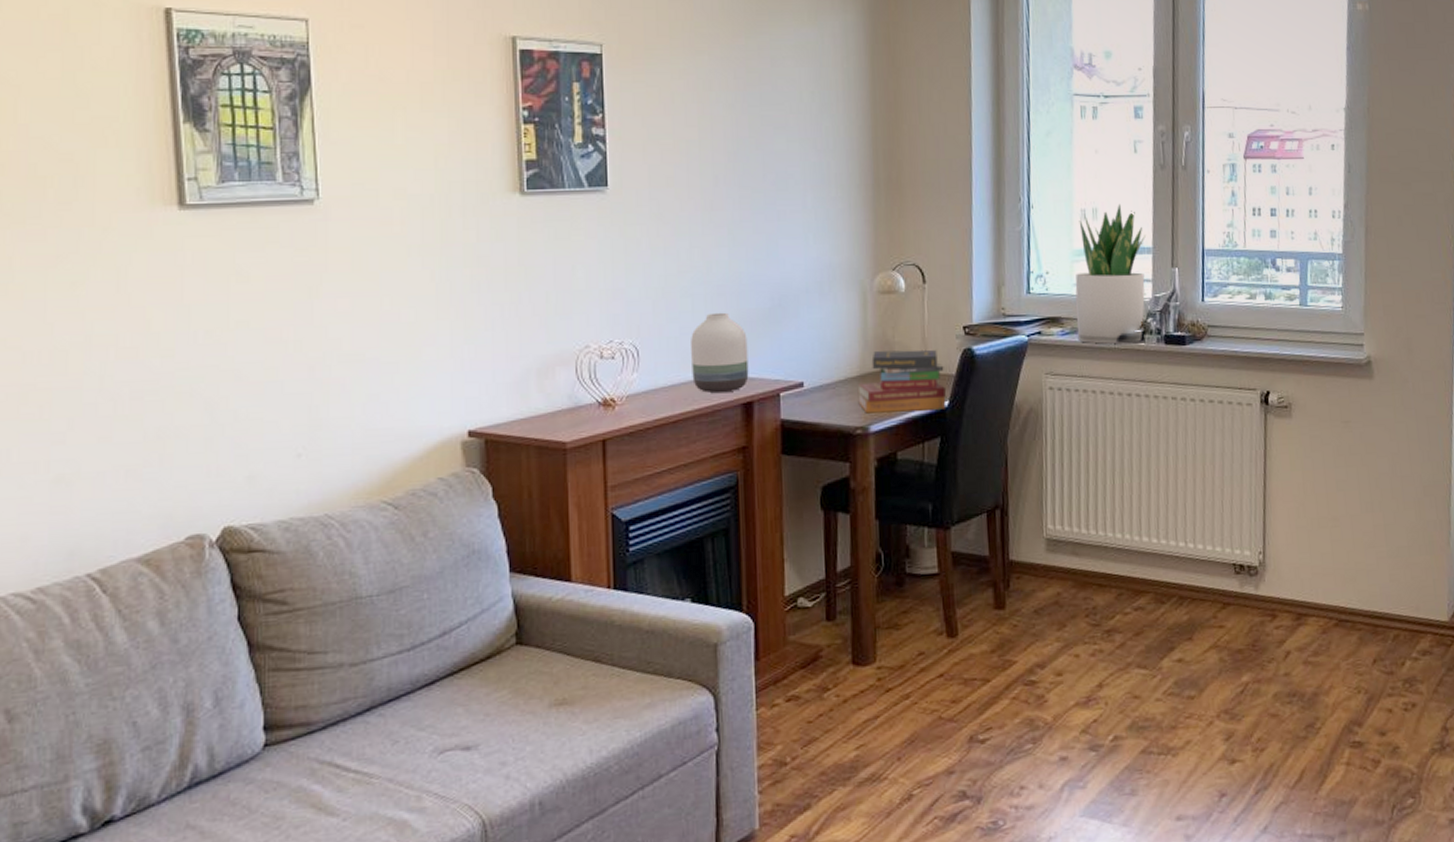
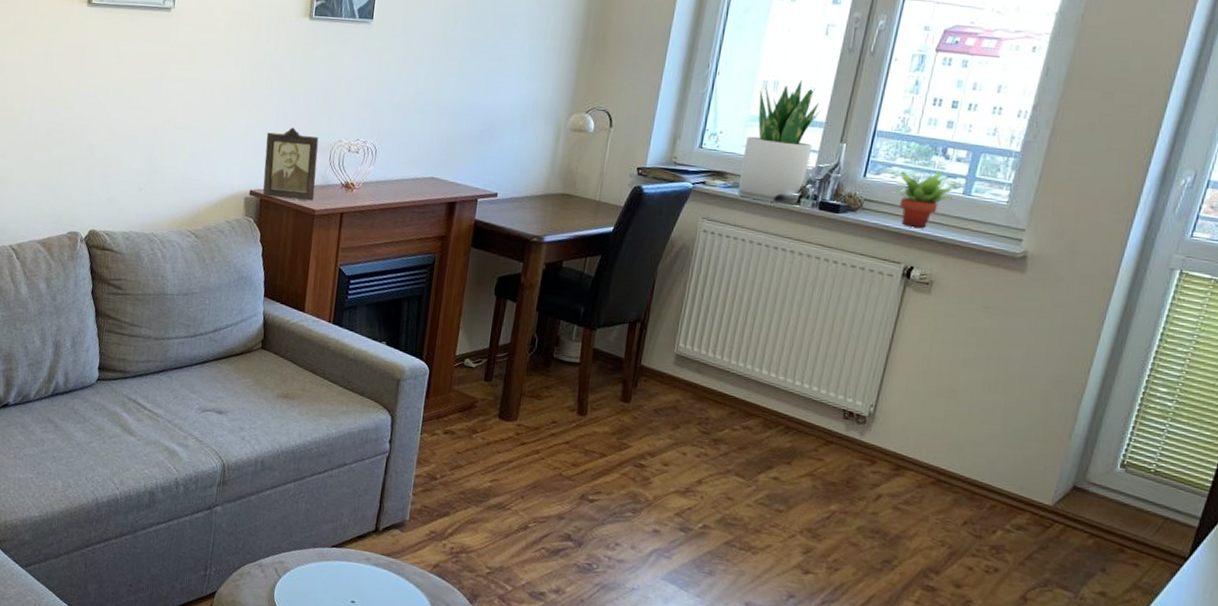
photo frame: none [481,338,562,435] -> present [263,127,319,201]
vase: present [691,312,749,393] -> none [413,128,460,192]
books: present [857,349,946,414] -> none [538,177,615,233]
succulent plant: none [1231,284,1292,349] -> present [891,171,956,229]

